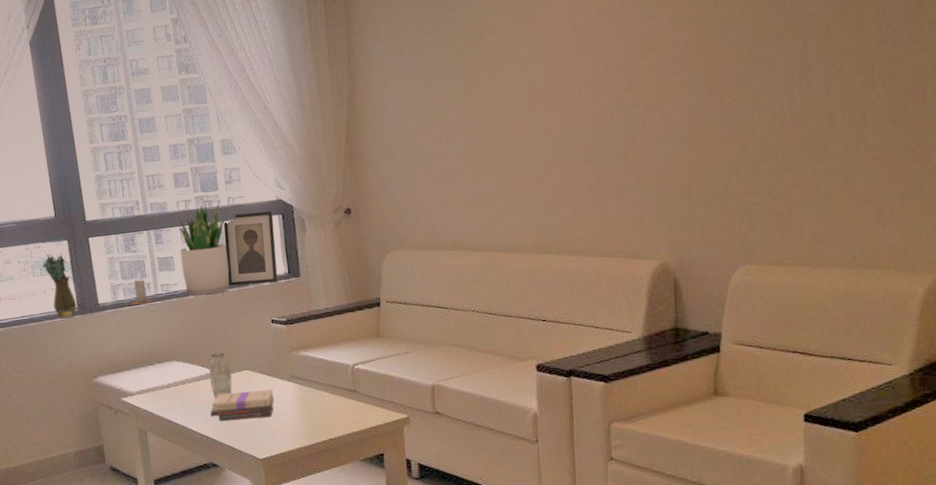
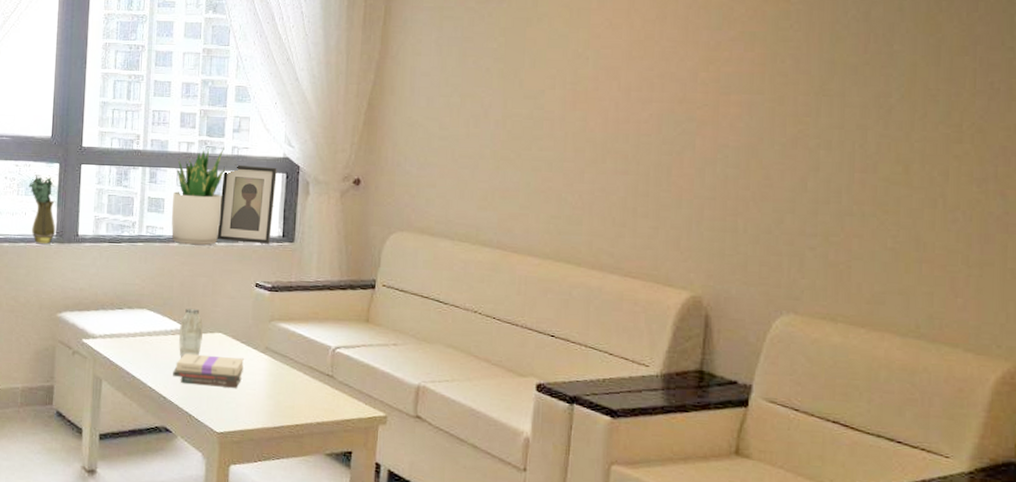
candle: present [130,271,154,306] -> none [111,207,135,244]

